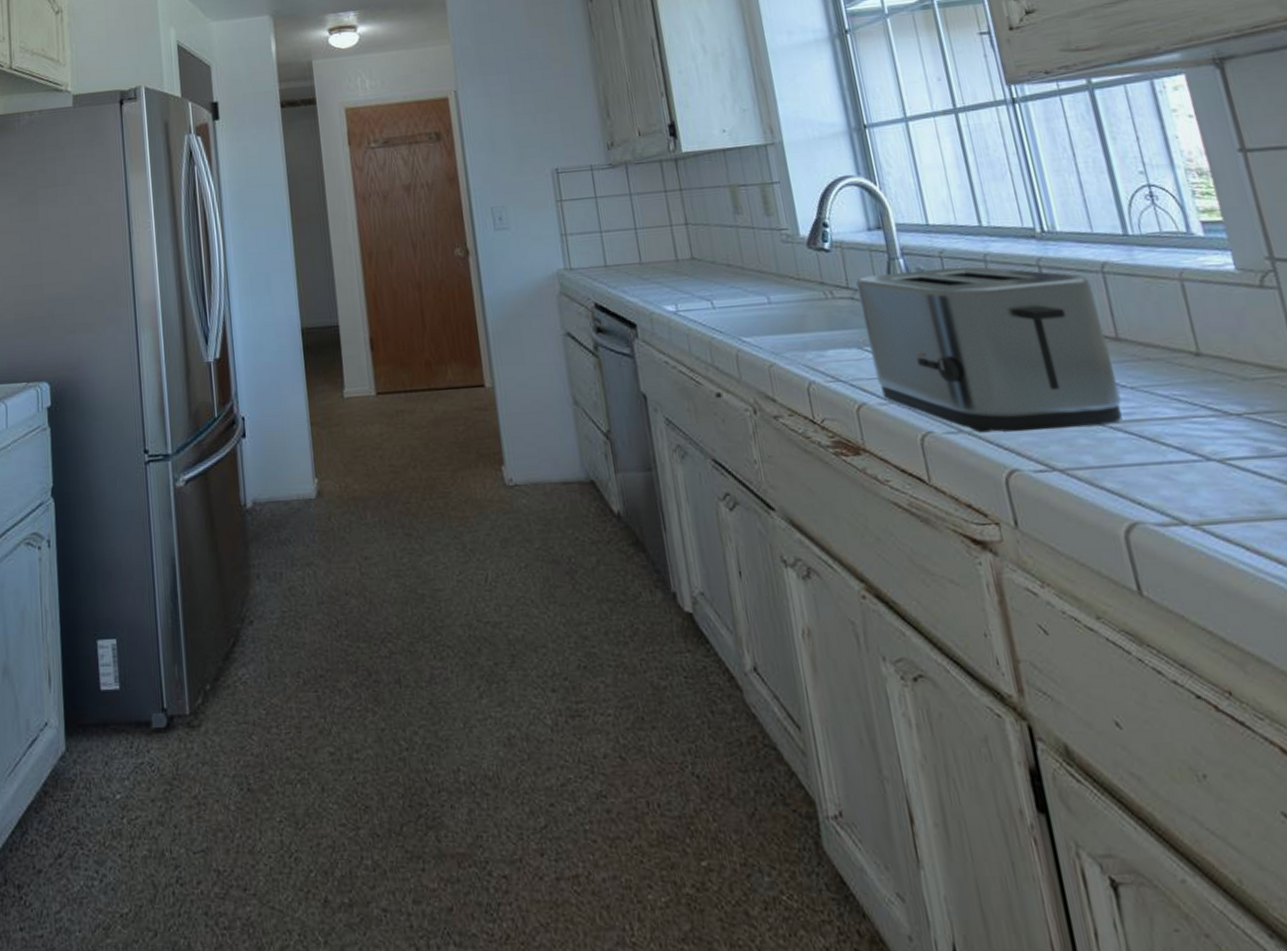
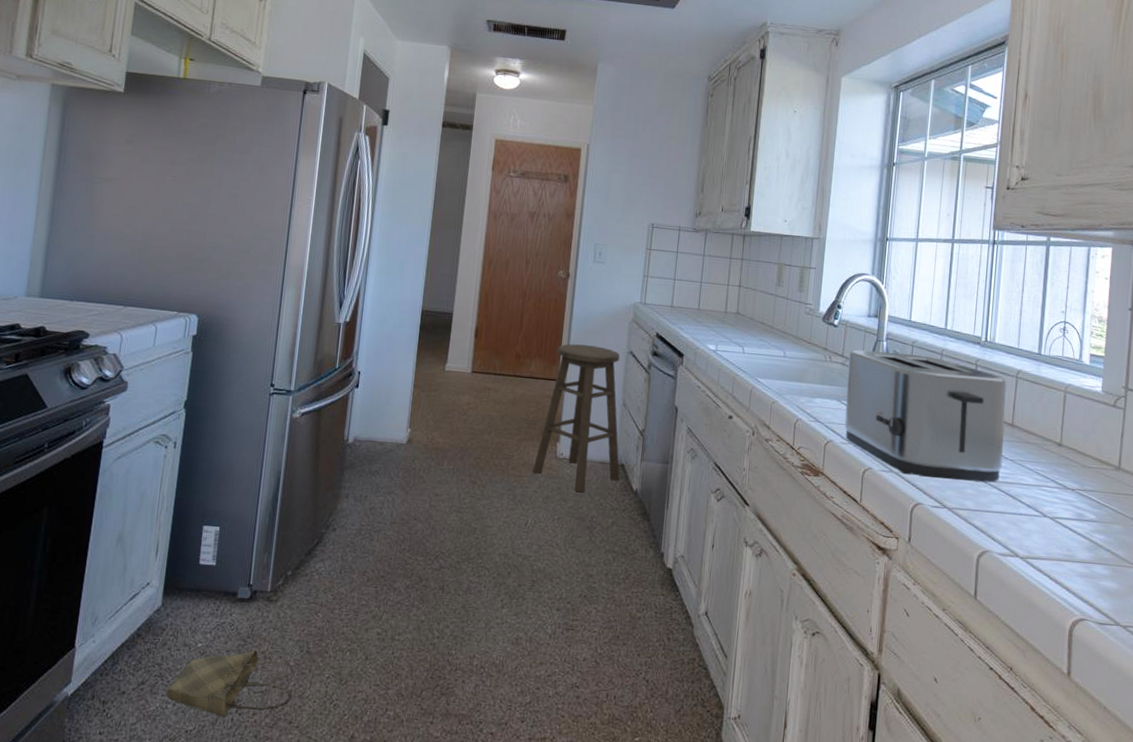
shopping bag: none [88,794,241,892] -> present [165,649,294,718]
bar stool: none [474,333,594,528] -> present [532,343,620,493]

